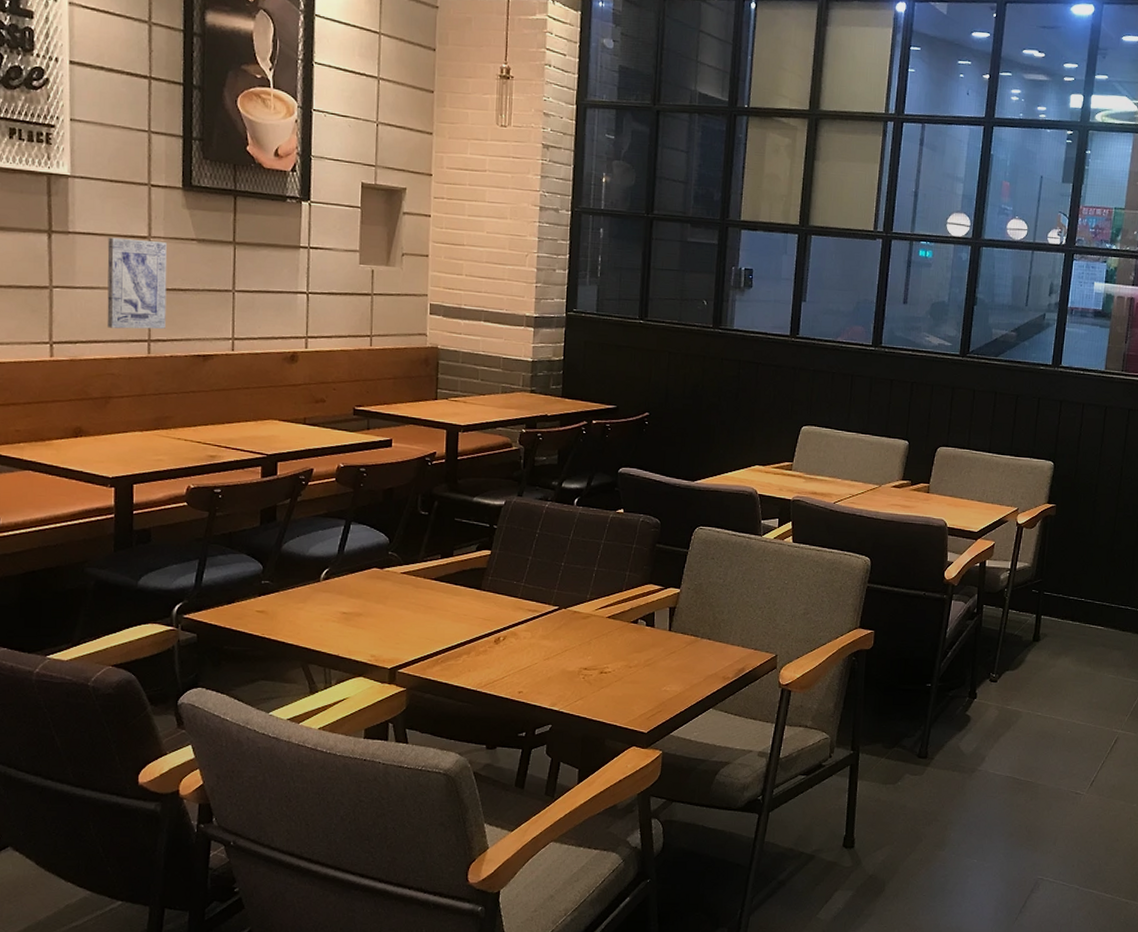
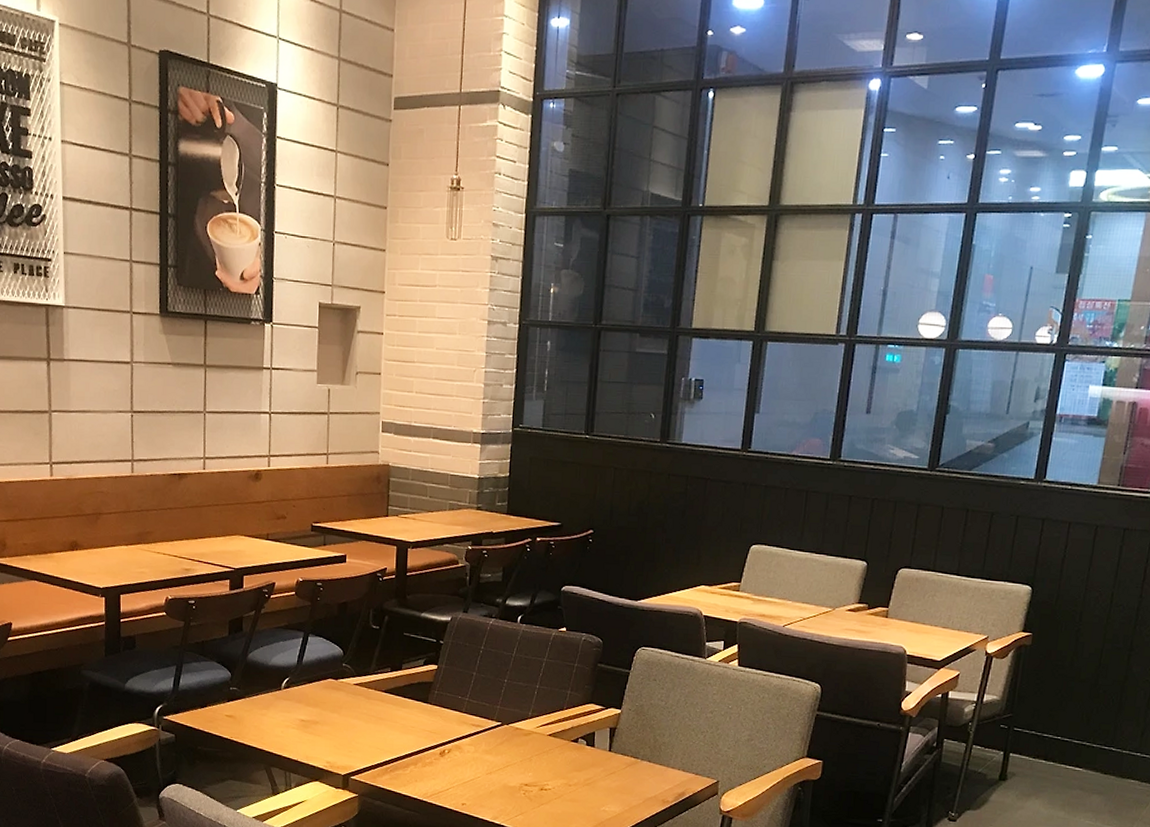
wall art: present [107,237,168,329] -> none [96,363,147,450]

